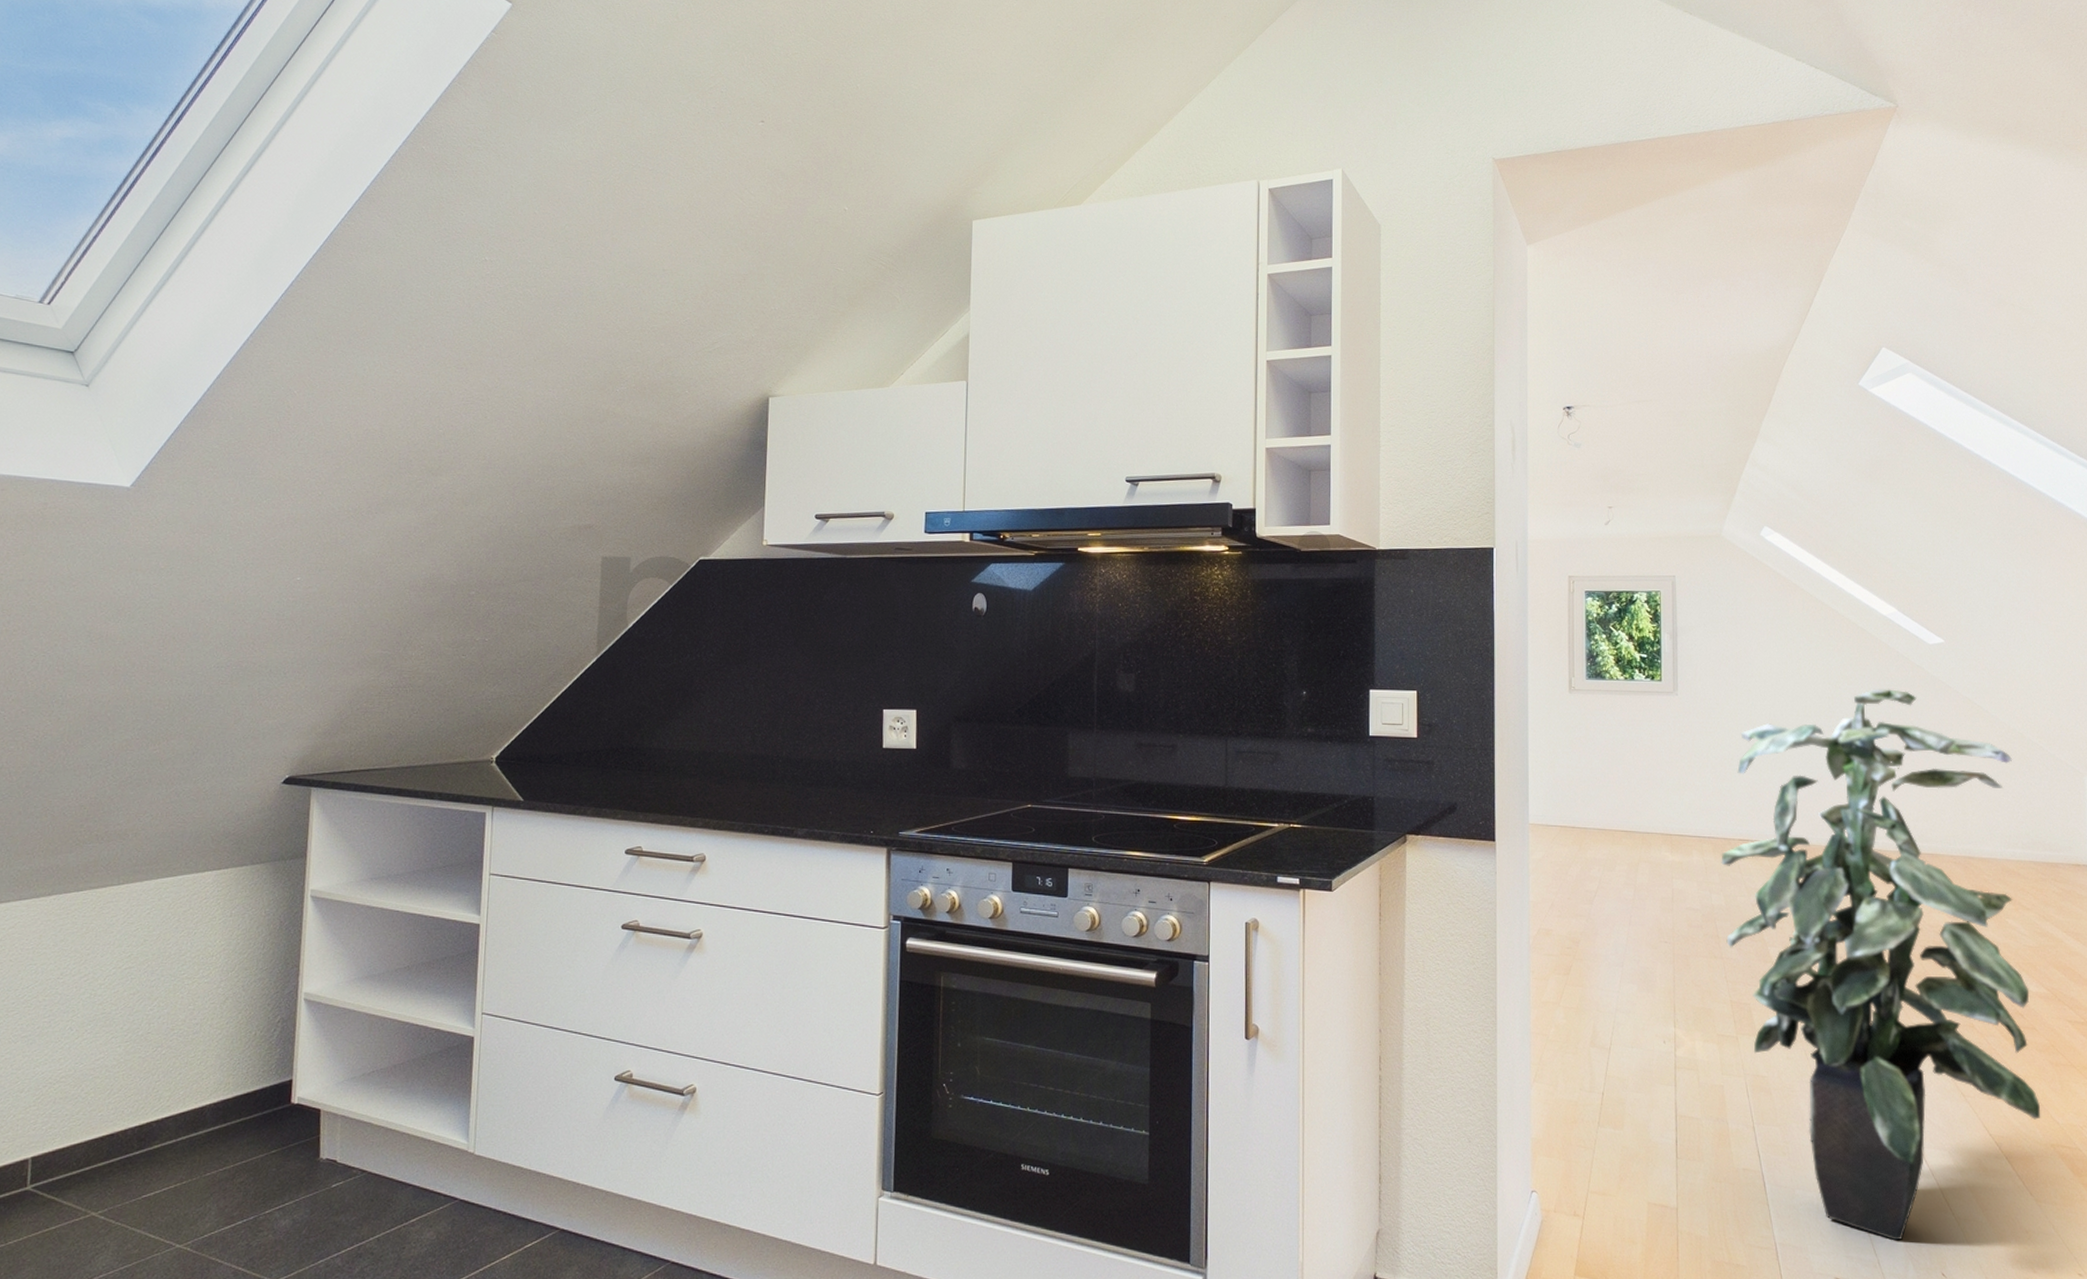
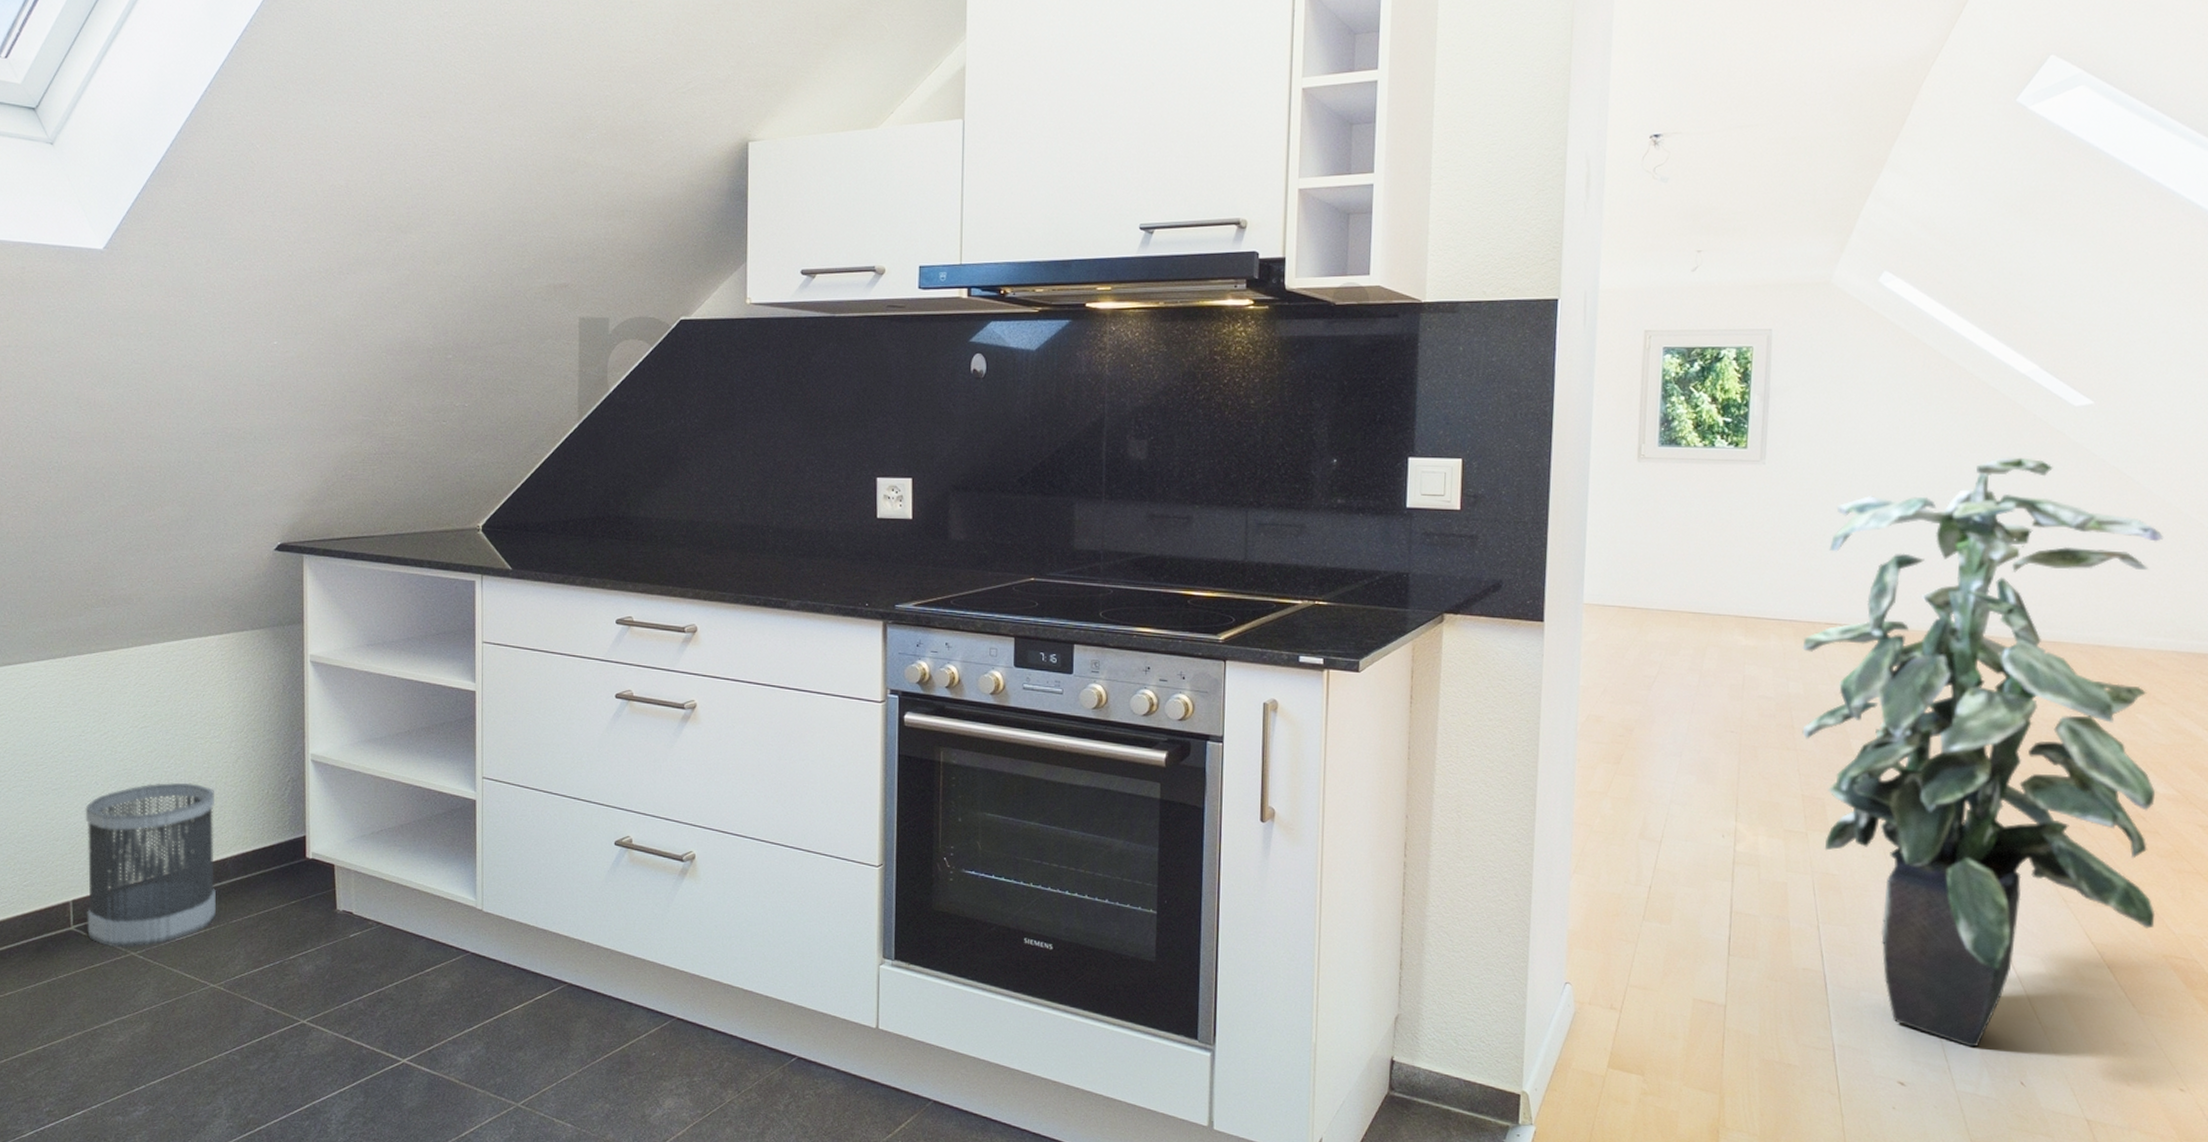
wastebasket: none [45,1026,198,1208] -> present [85,782,217,948]

